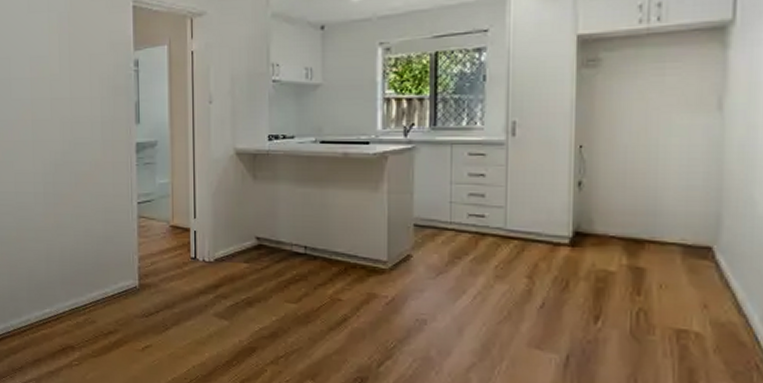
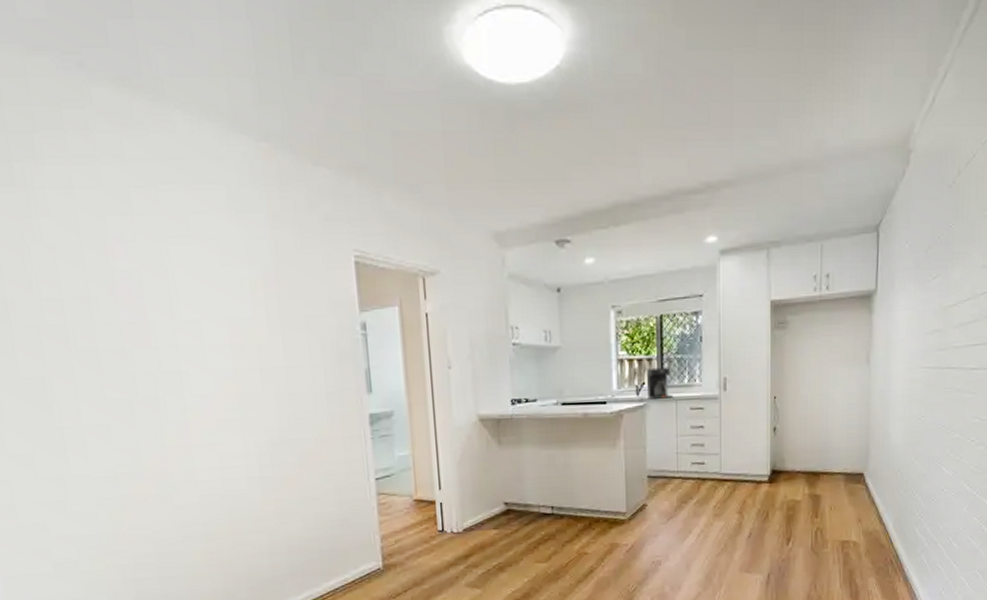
coffee maker: none [416,107,448,143] -> present [646,367,673,400]

